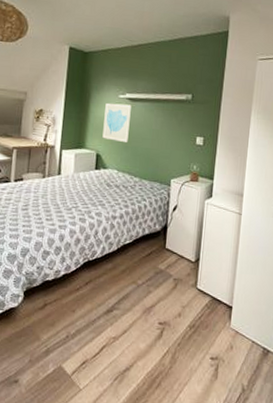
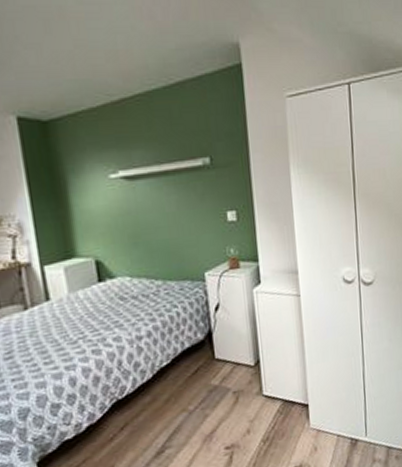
wall art: present [102,103,131,142] -> none [92,185,136,239]

